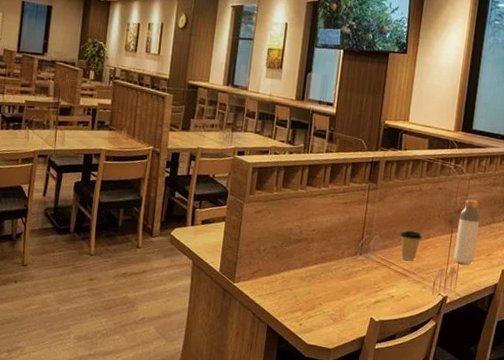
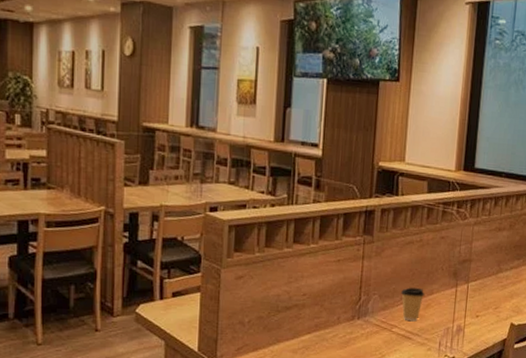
bottle: present [453,199,481,265] -> none [459,247,487,321]

